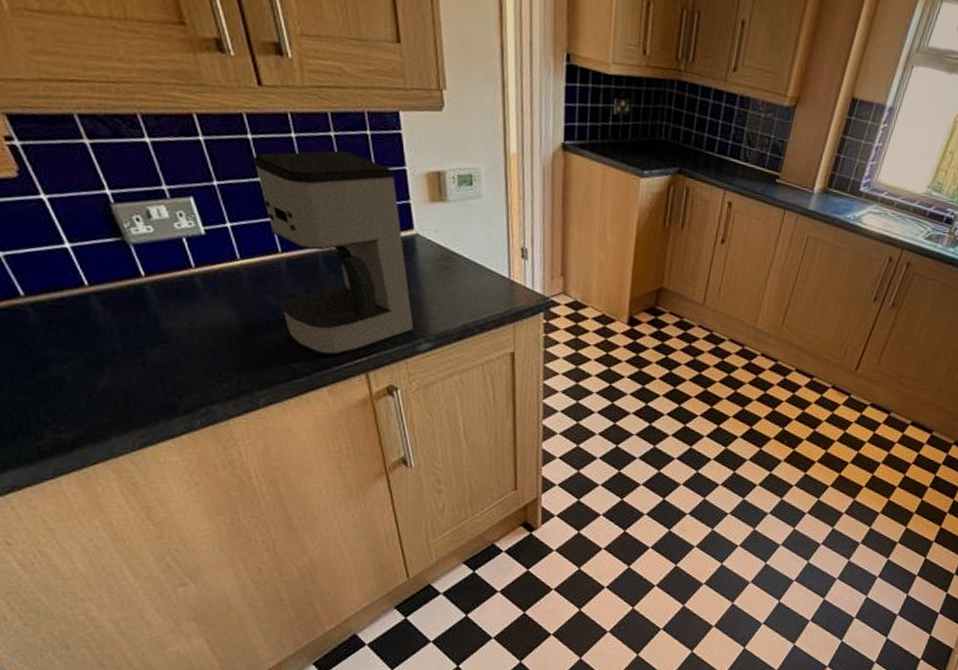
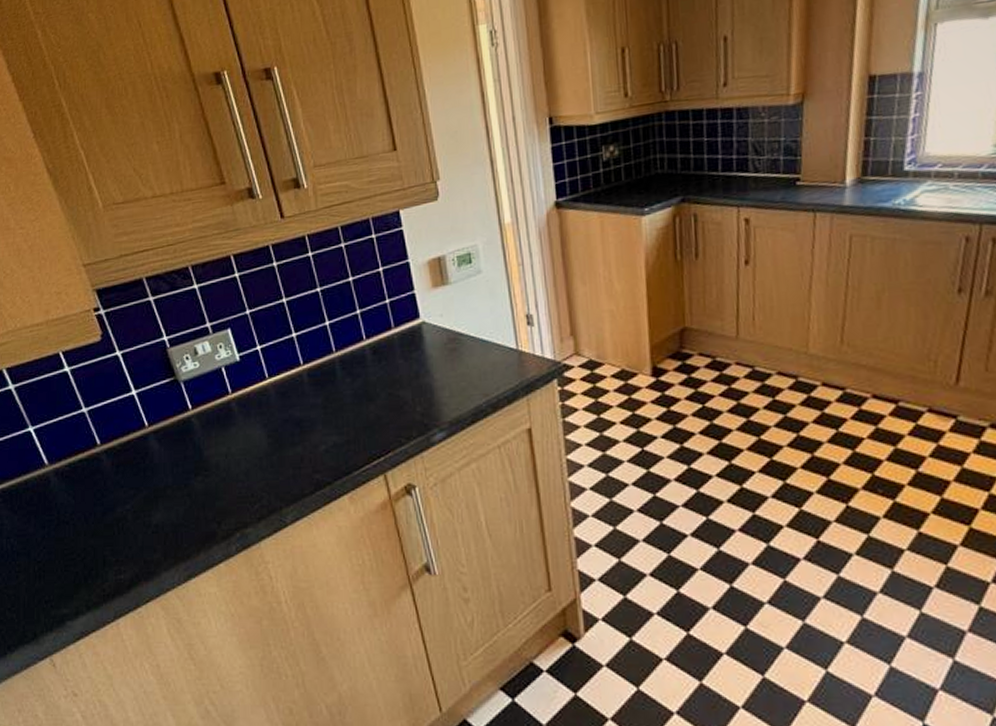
coffee maker: present [253,150,414,357] -> none [278,257,427,462]

